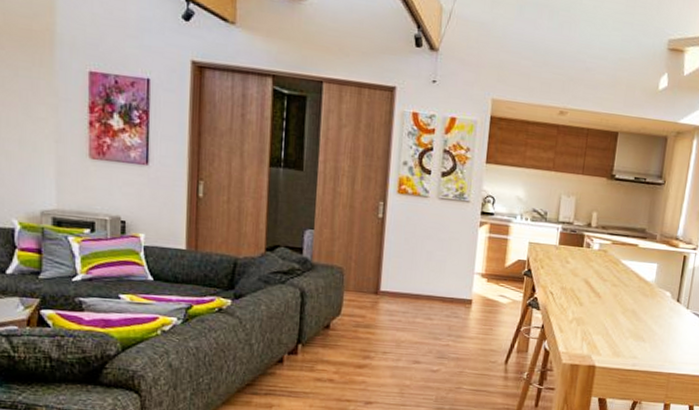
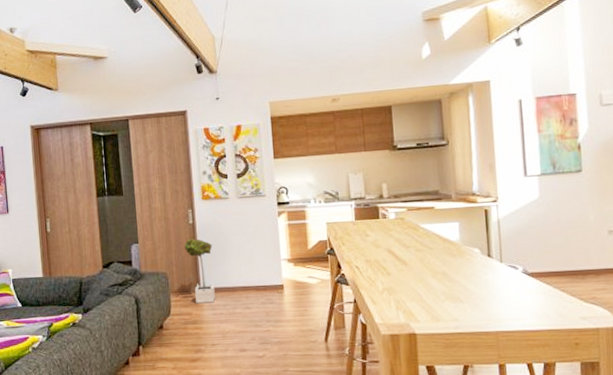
potted tree: none [369,234,401,308] -> present [184,239,216,304]

